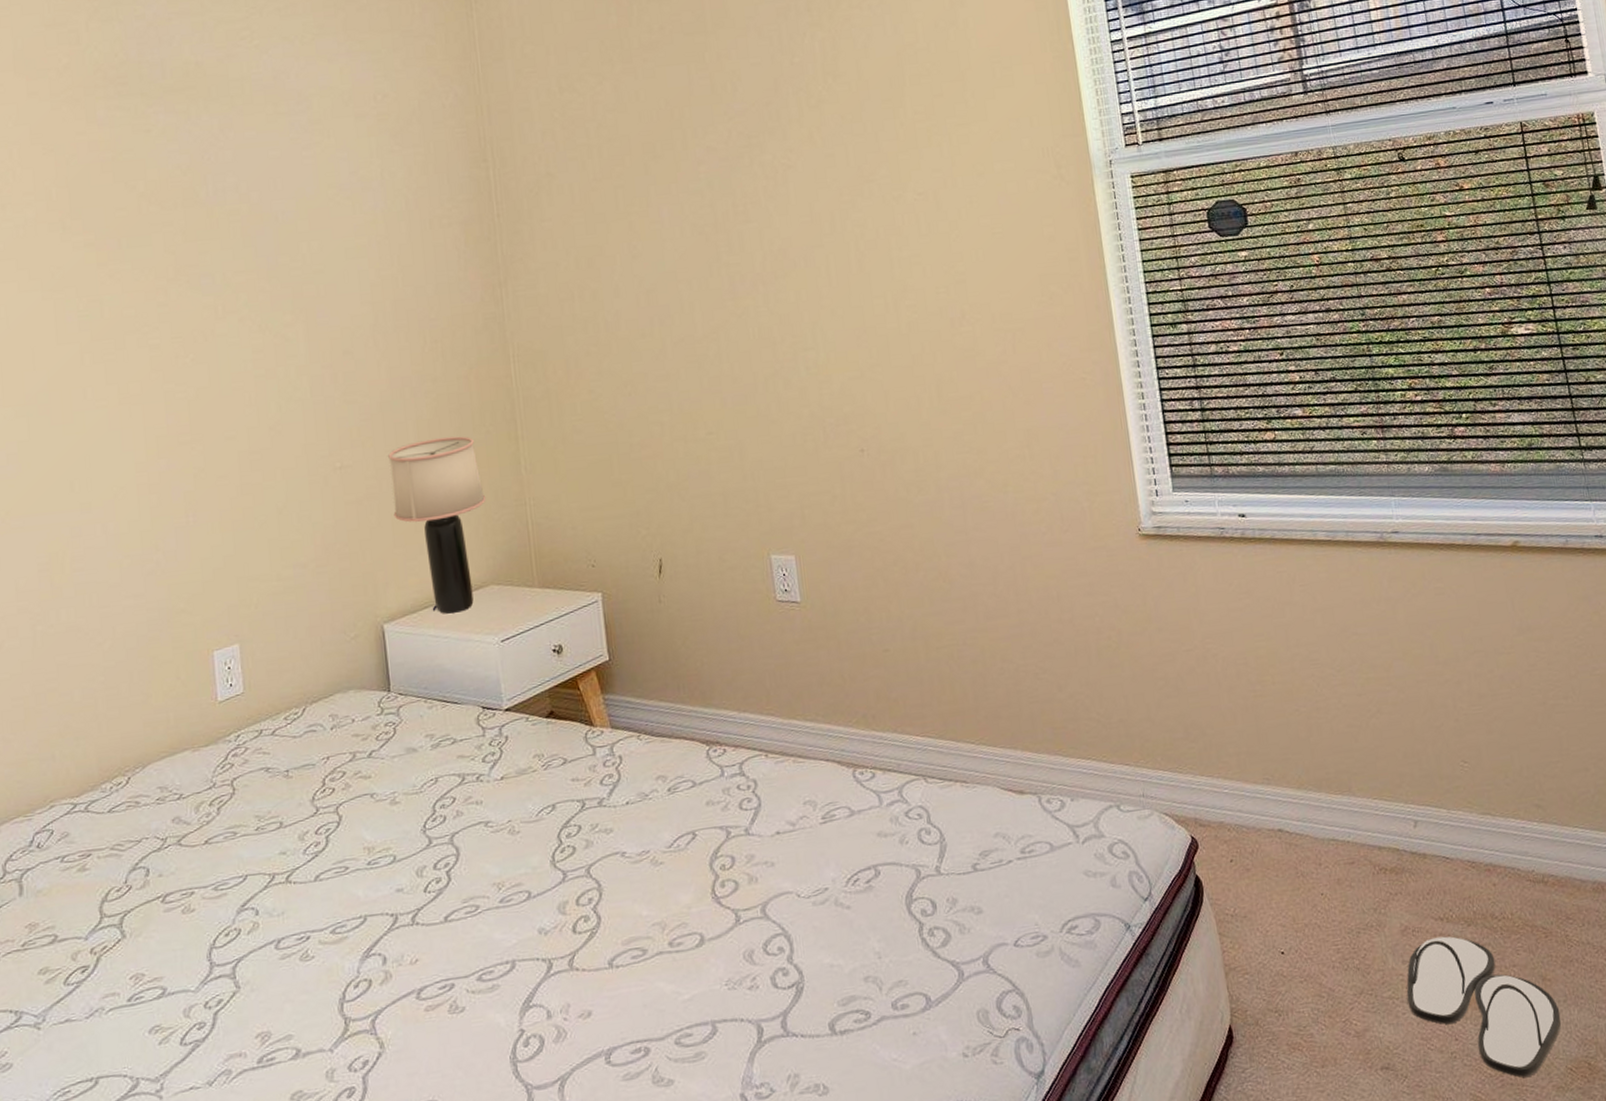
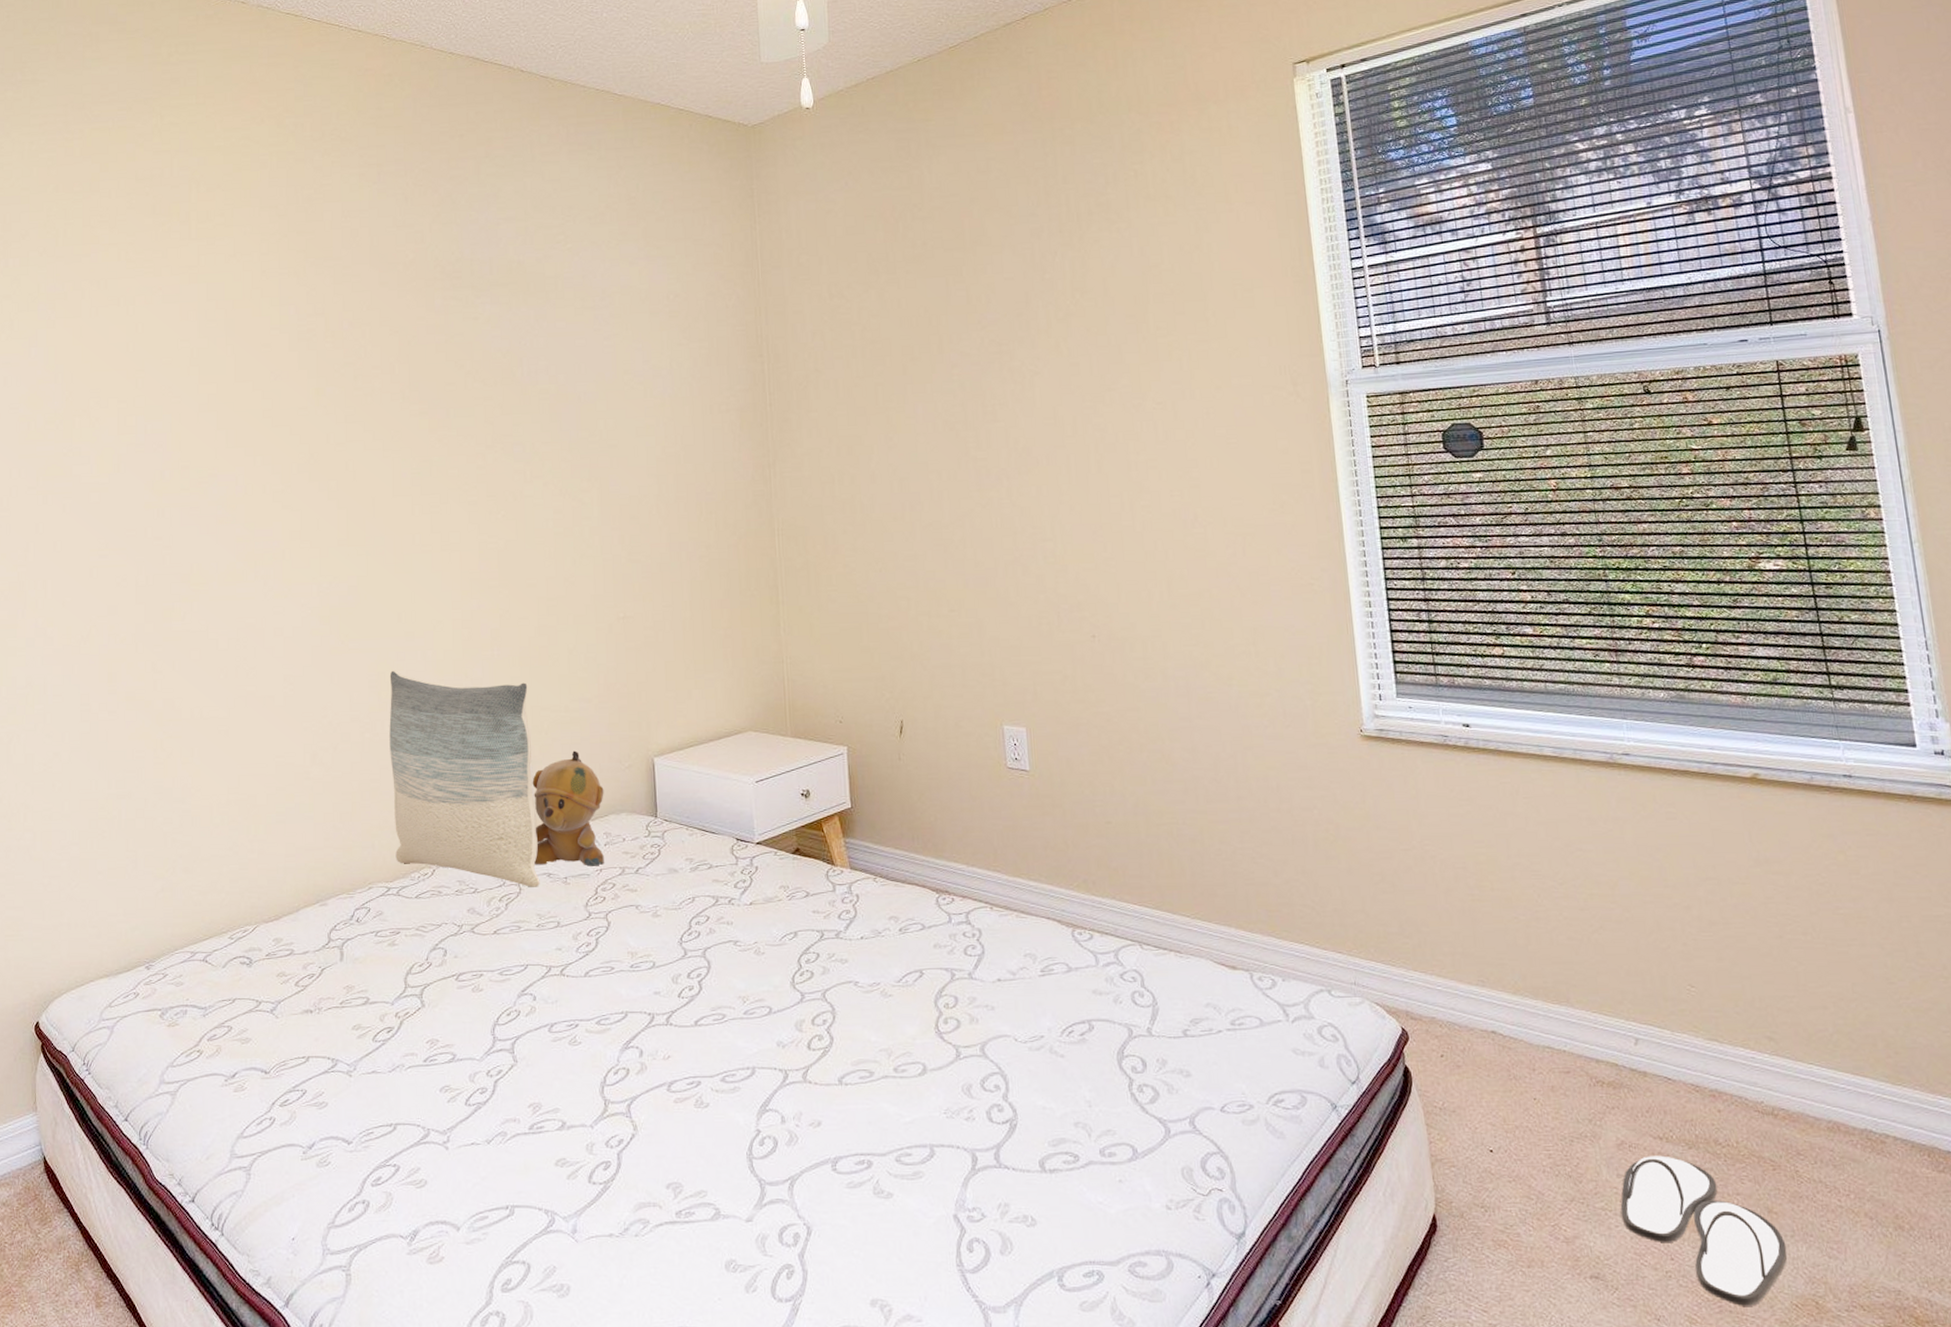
pillow: none [63,549,257,786] -> present [389,670,540,887]
stuffed bear: none [242,624,331,760] -> present [532,750,604,866]
table lamp: present [388,436,487,614] -> none [665,597,749,753]

